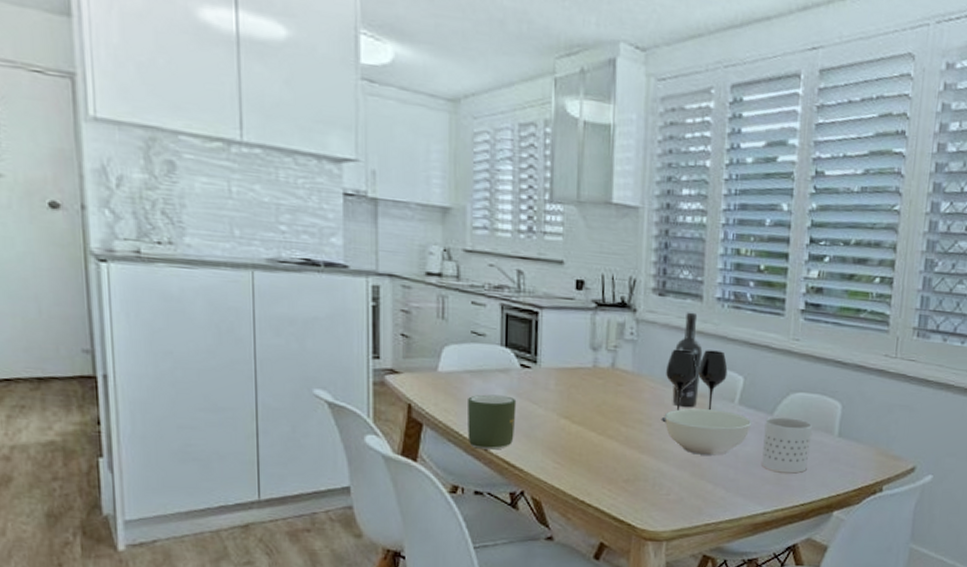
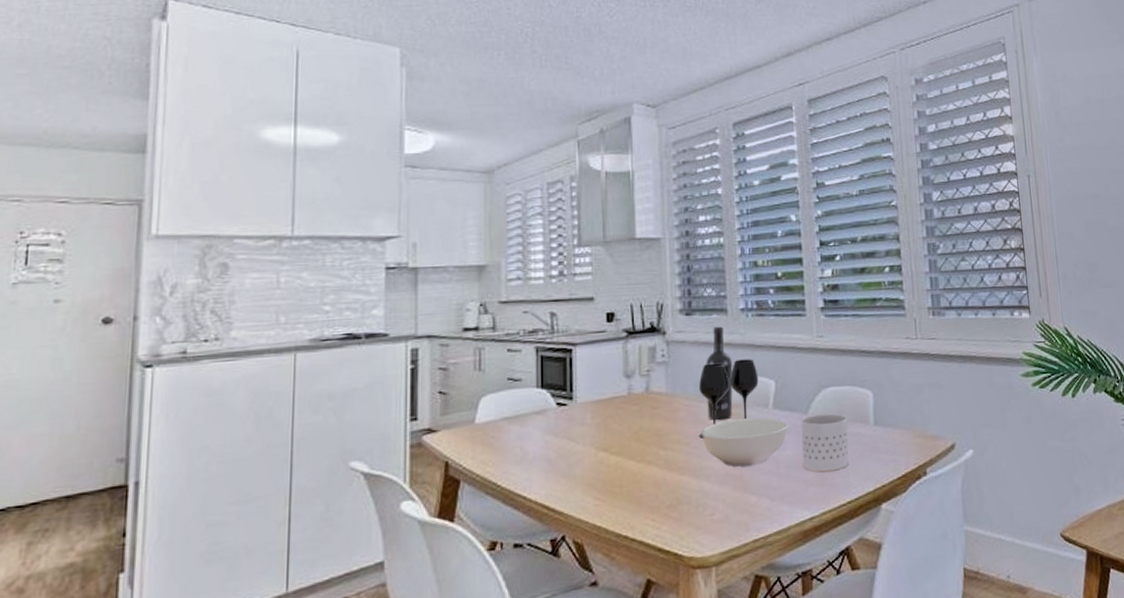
mug: present [467,394,517,450] -> none [506,437,554,498]

